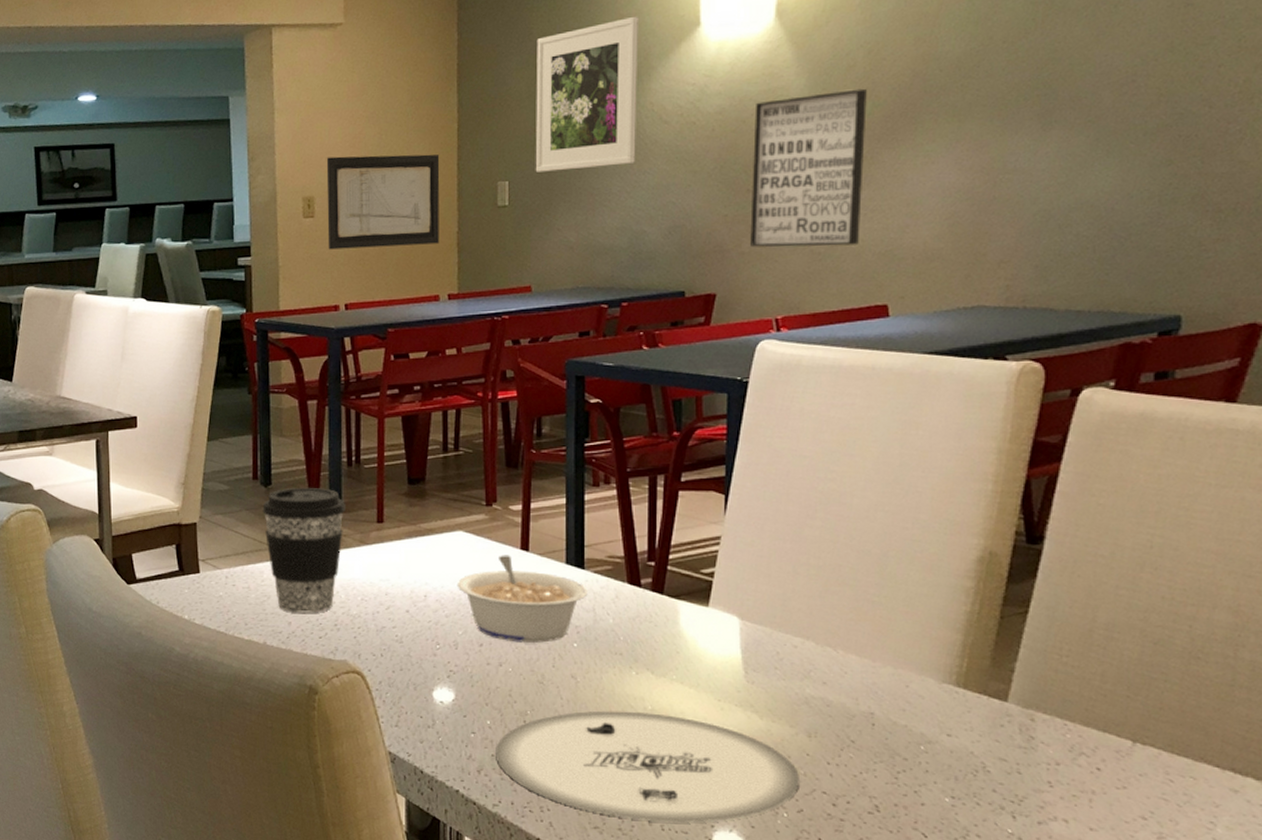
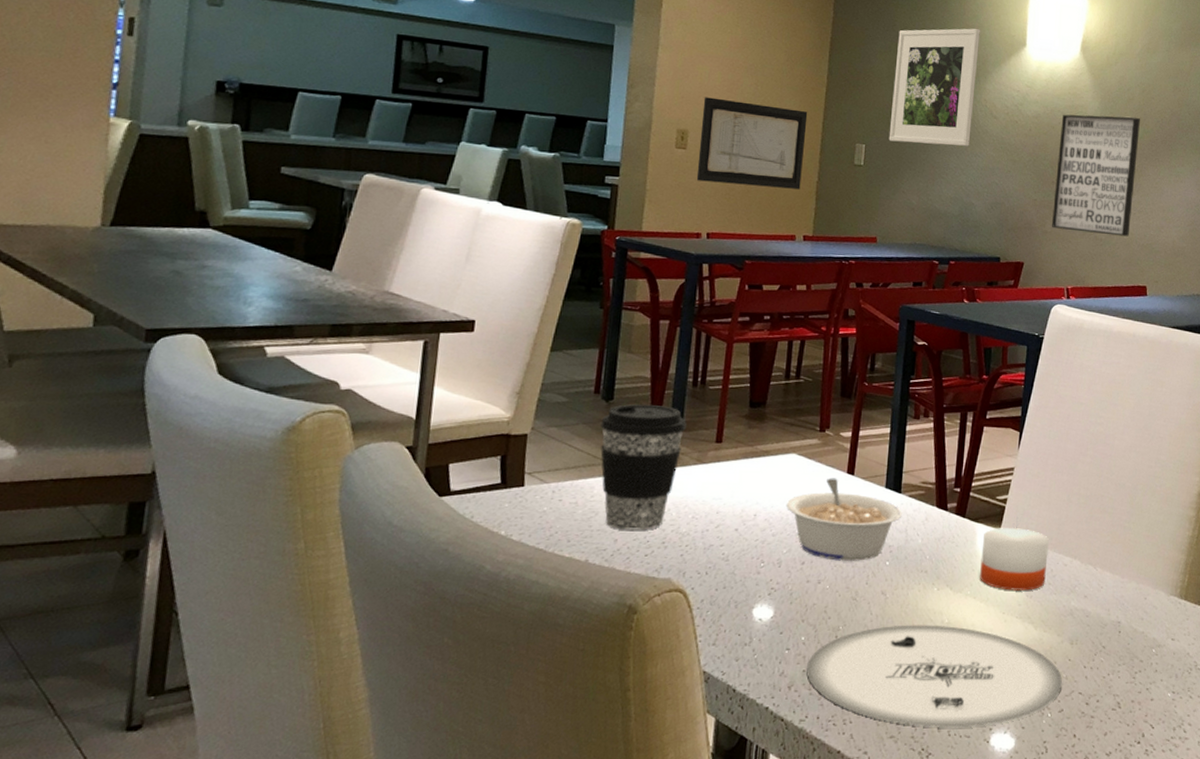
candle: none [686,604,772,676] -> present [980,527,1049,591]

